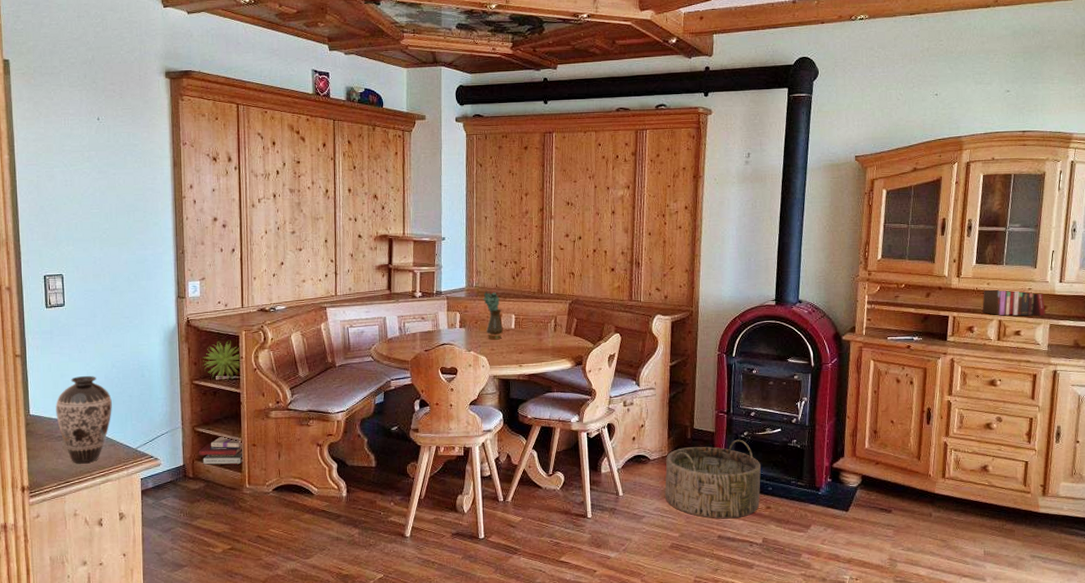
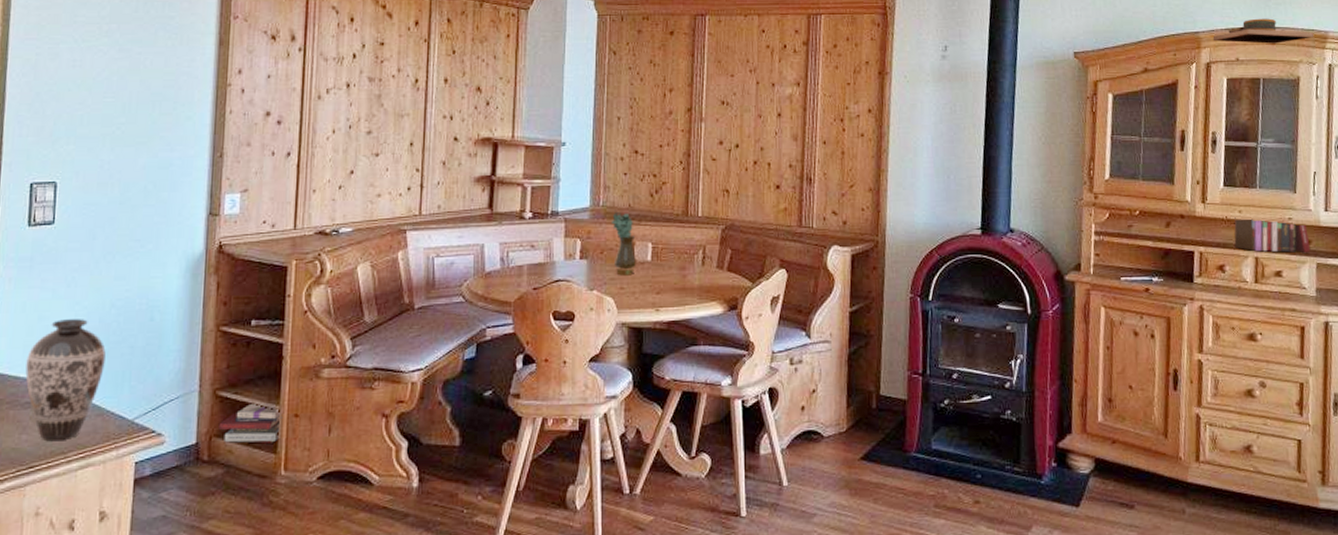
plant: present [203,340,242,381] -> none [236,273,288,328]
basket: present [665,439,761,519] -> none [843,409,967,518]
decorative basket: none [973,123,1060,145] -> present [1212,18,1314,44]

